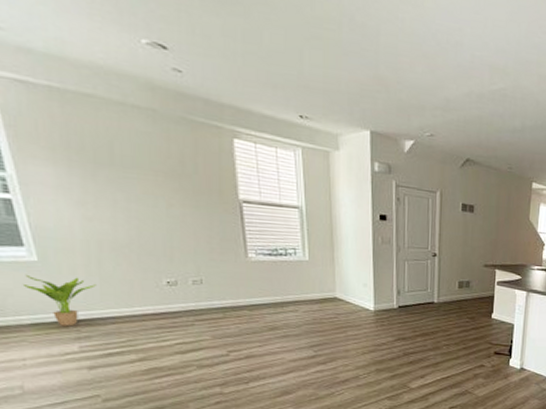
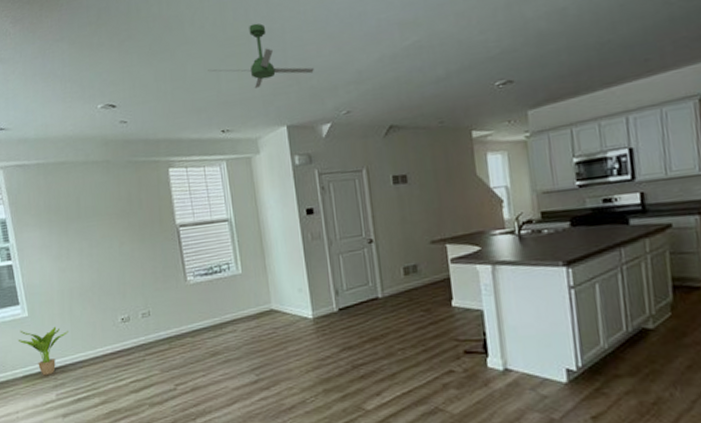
ceiling fan: none [289,11,405,86] -> present [208,23,314,88]

